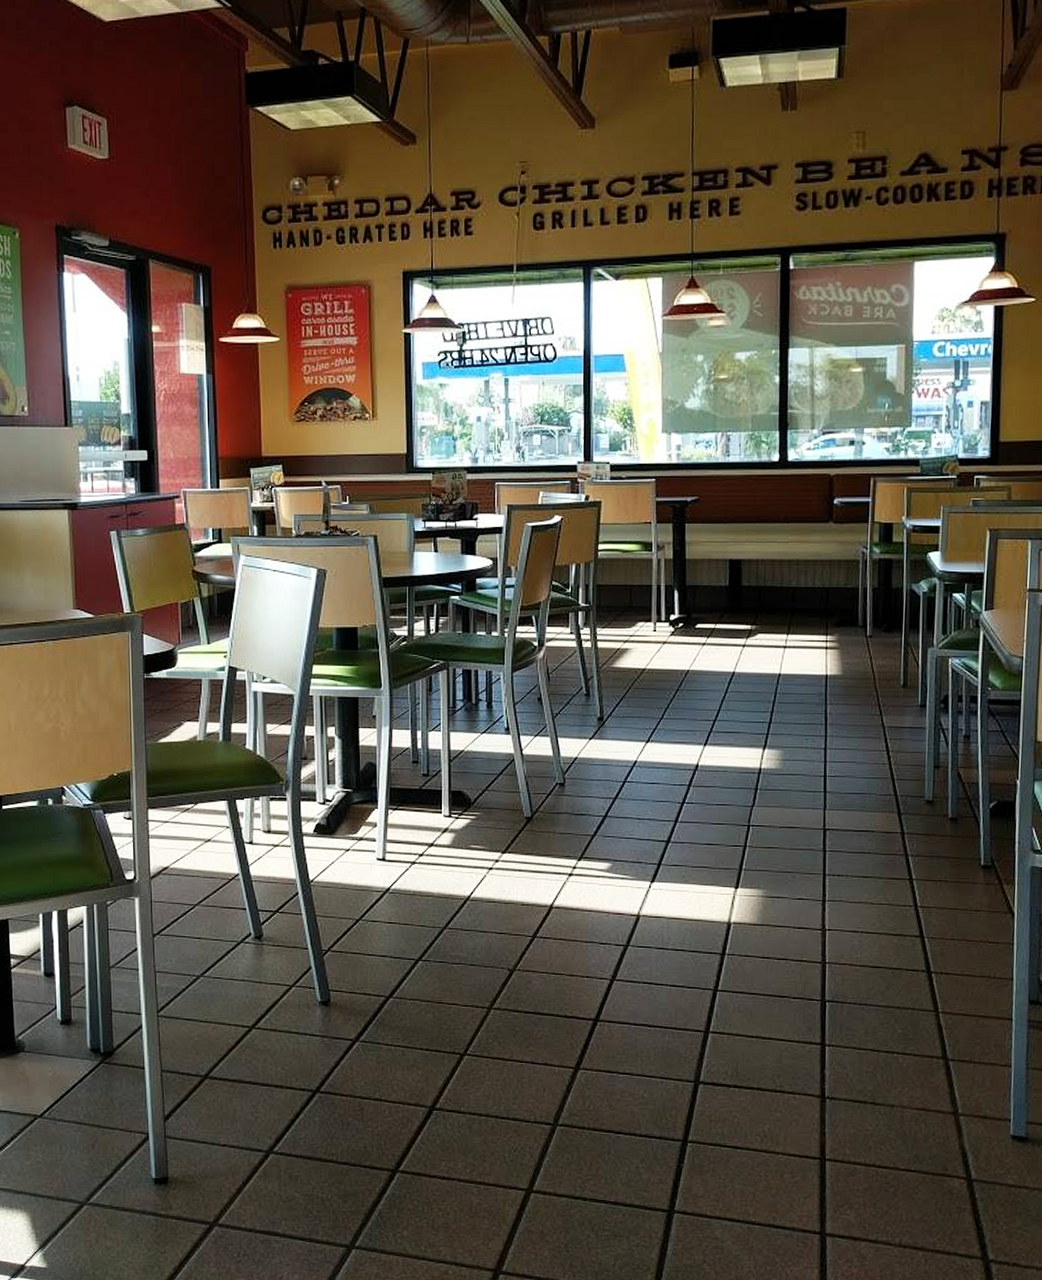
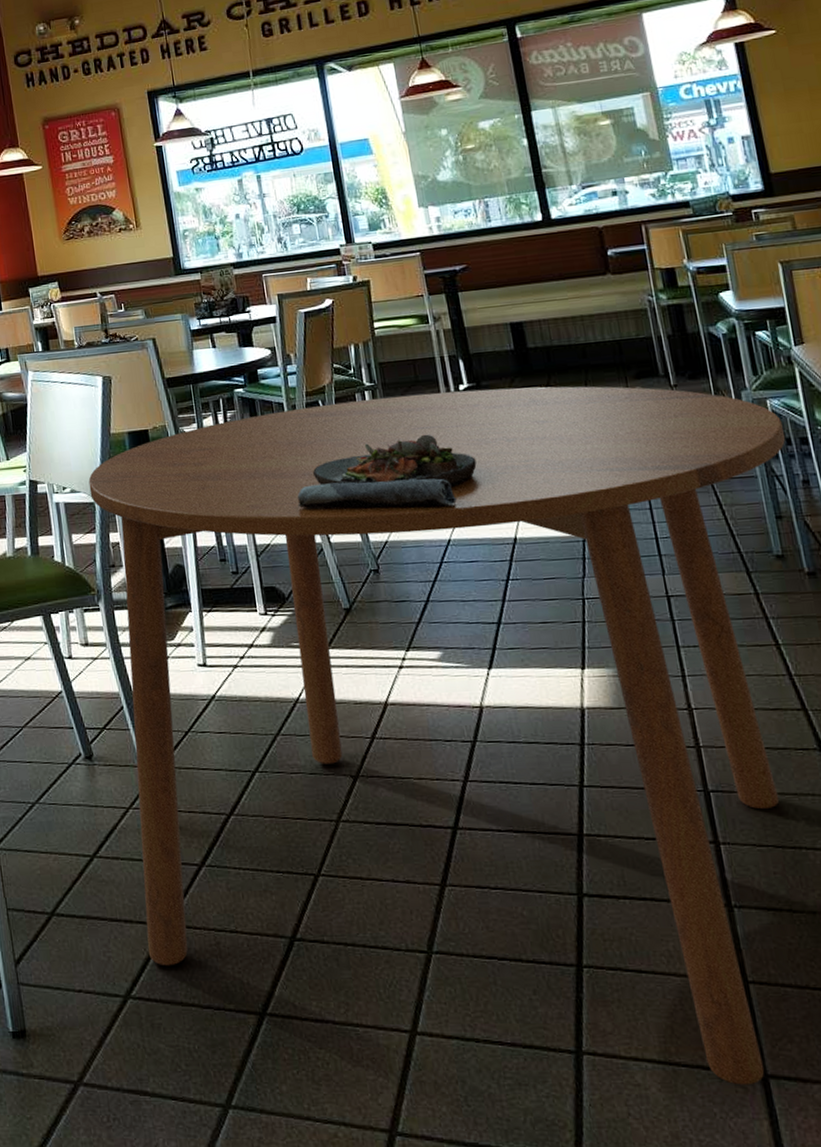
dining table: none [290,619,958,1241] -> present [88,386,785,1085]
food plate: none [496,659,674,728] -> present [297,434,477,508]

